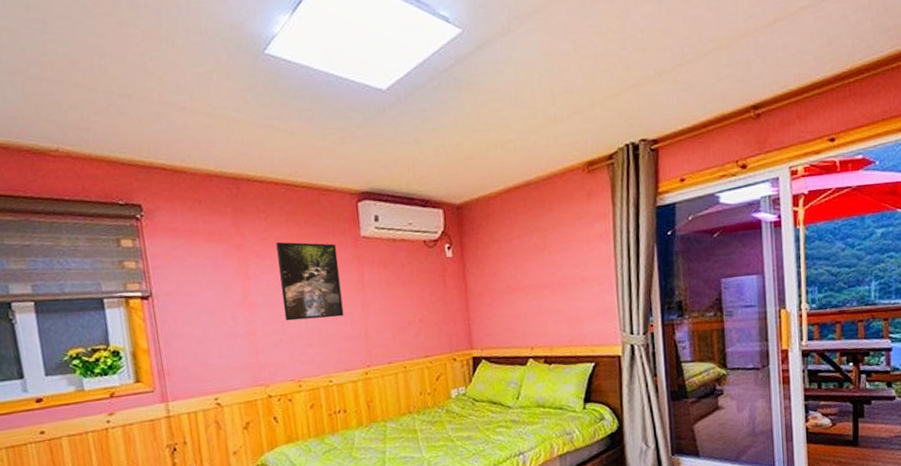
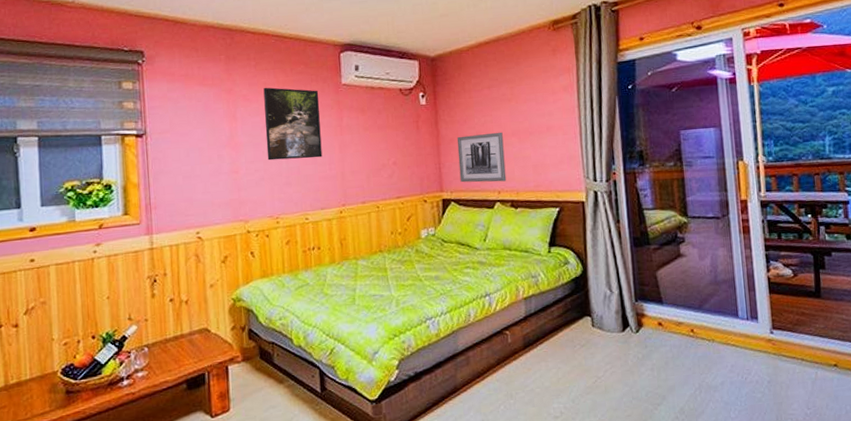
wall art: none [486,284,540,339] -> present [456,132,507,183]

